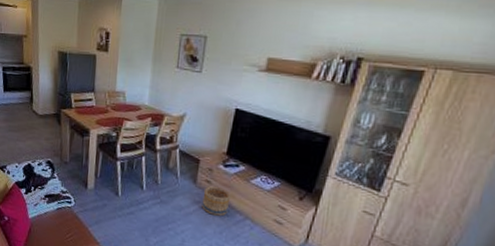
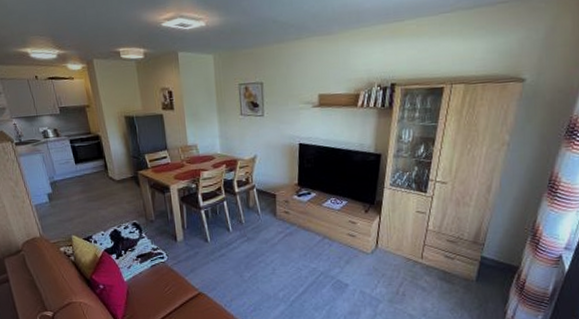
basket: present [202,185,231,216] -> none [284,215,309,241]

